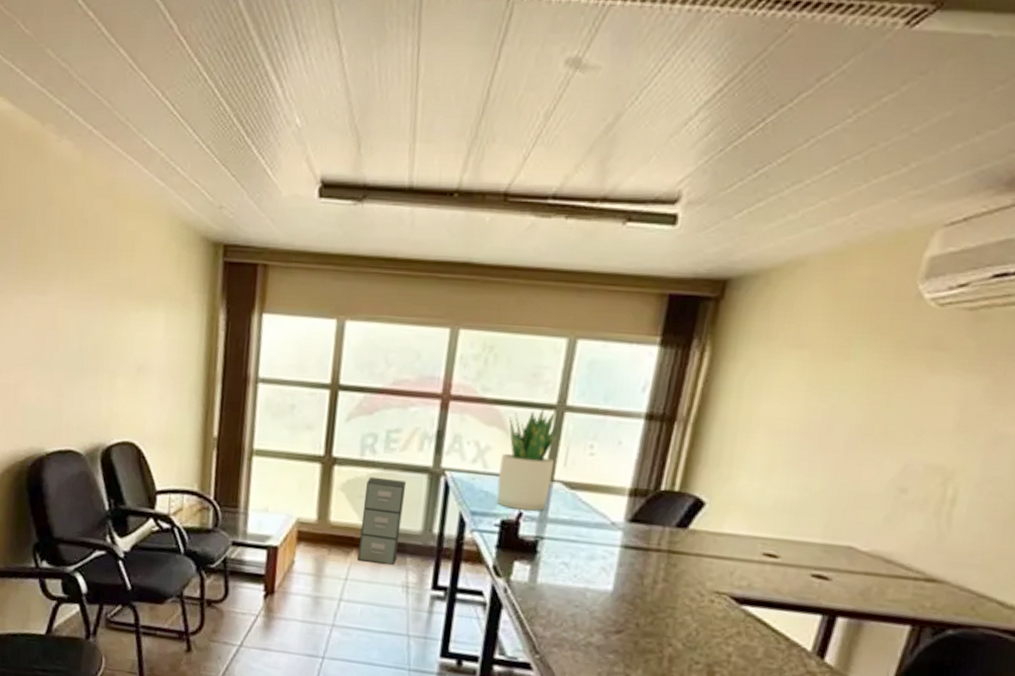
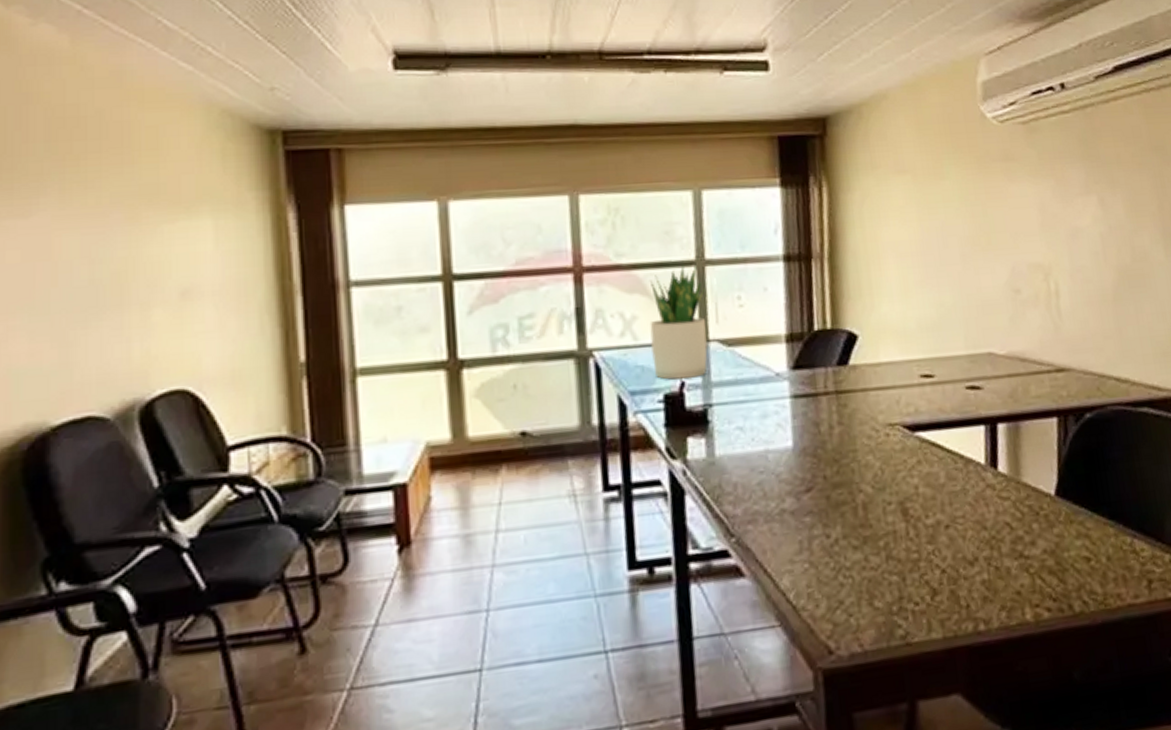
filing cabinet: present [357,476,407,566] -> none [505,372,556,478]

